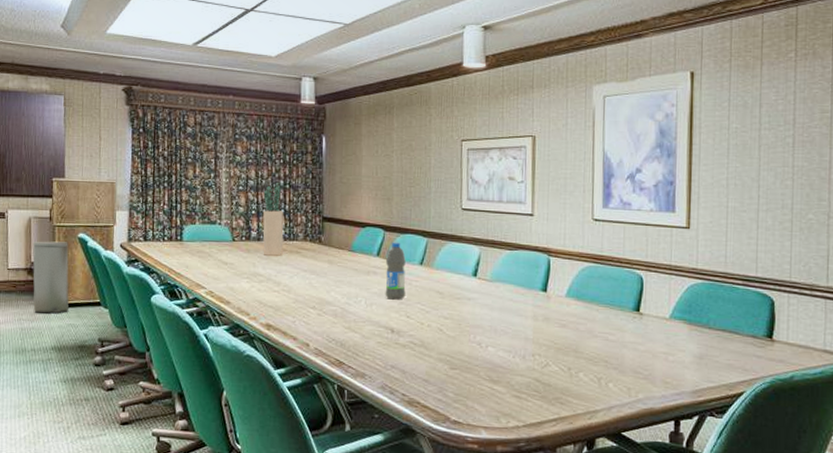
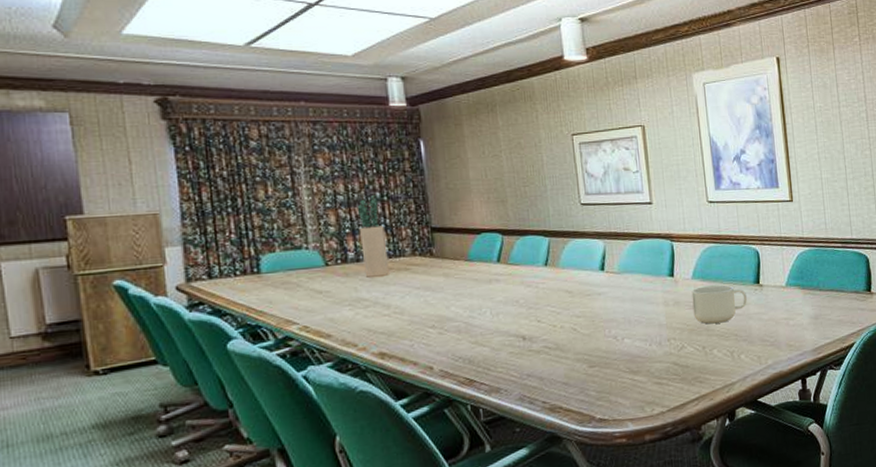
pedal bin: present [33,241,69,314] -> none [46,293,111,387]
water bottle: present [385,242,406,300] -> none [507,245,533,306]
cup: none [562,306,624,347] -> present [691,284,748,324]

